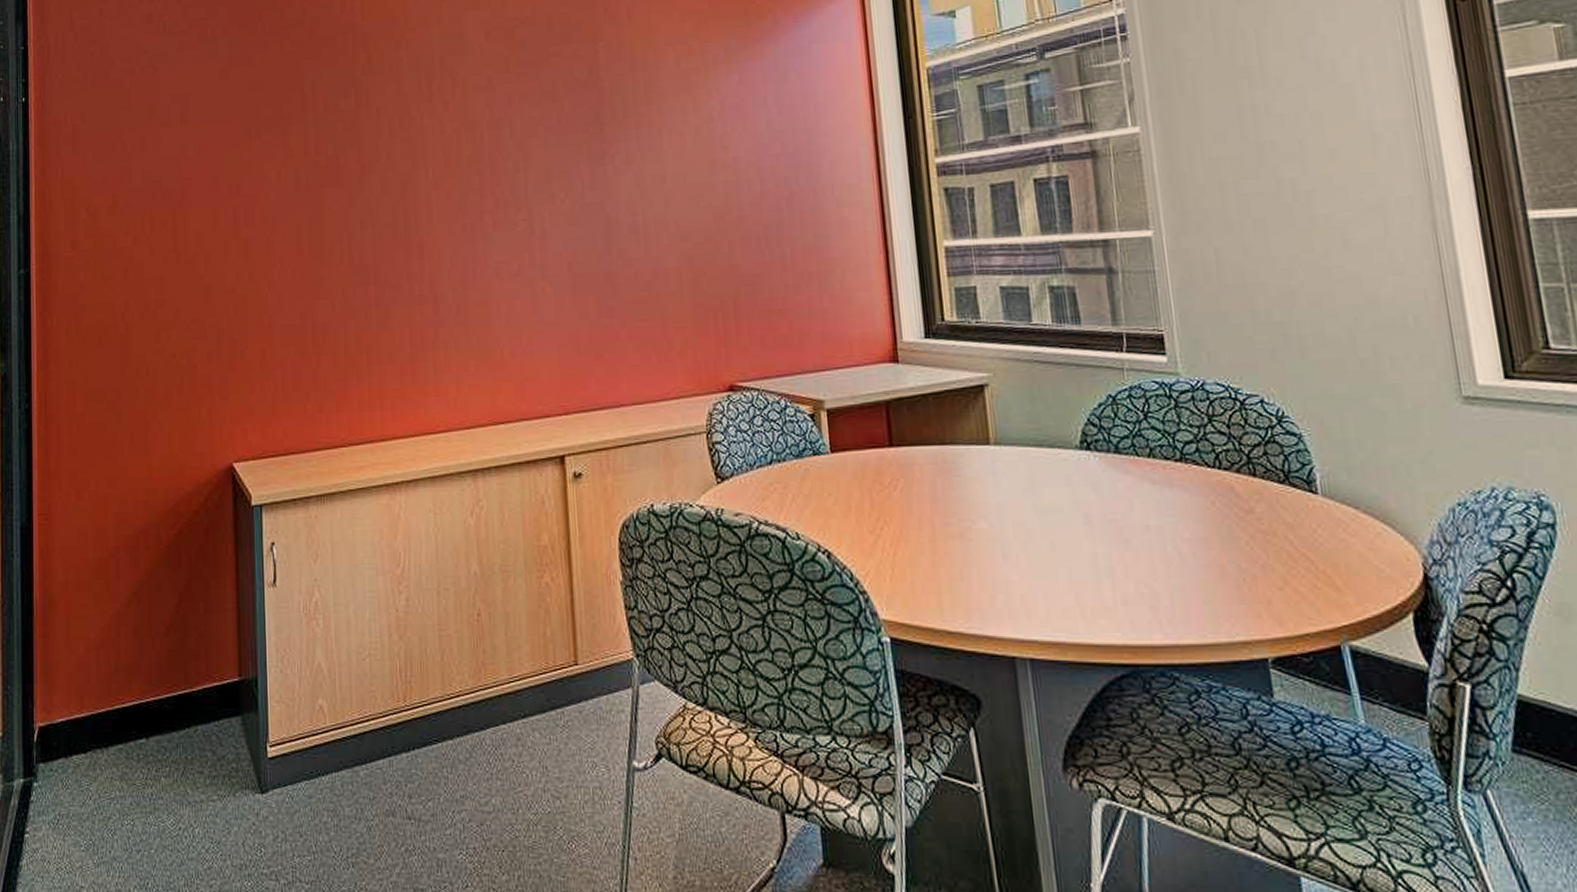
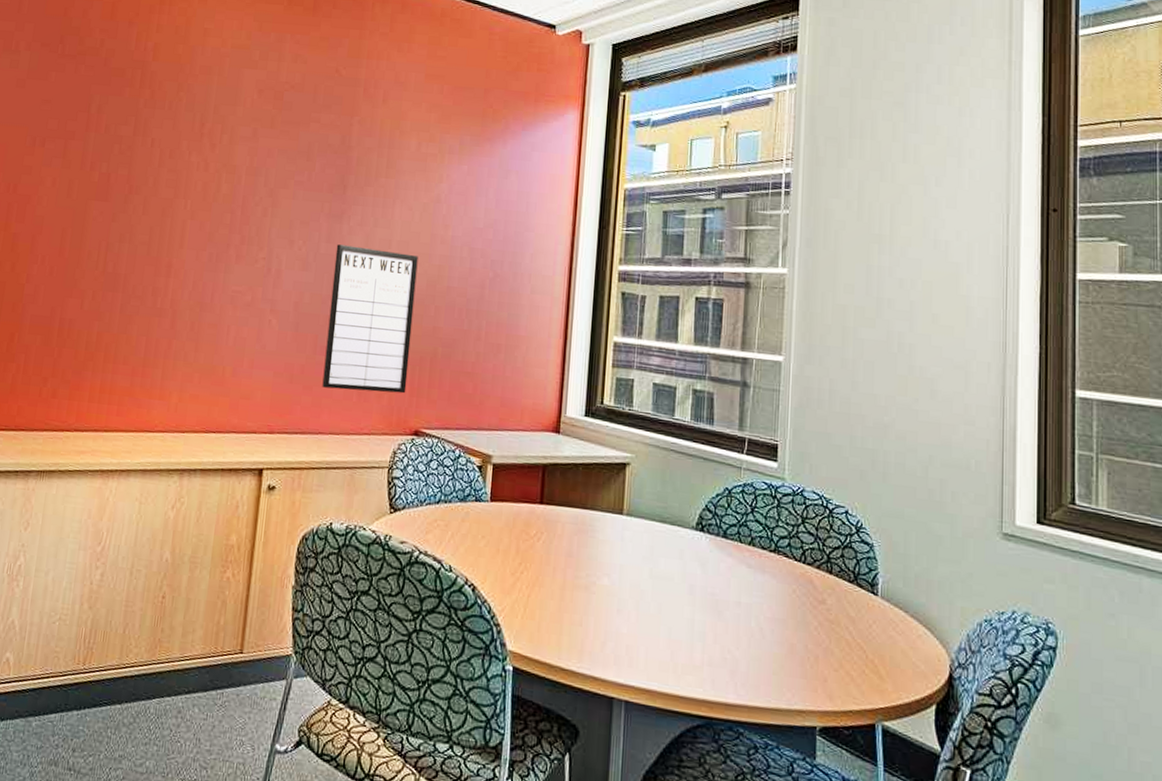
writing board: none [603,186,712,354] -> present [322,244,418,394]

